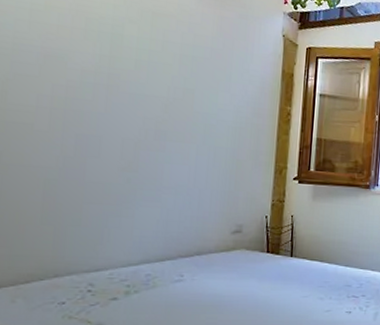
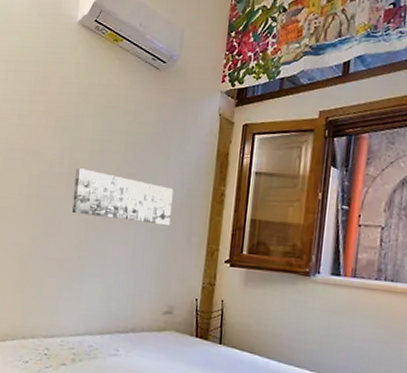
wall art: none [115,80,238,144] -> present [72,168,174,225]

